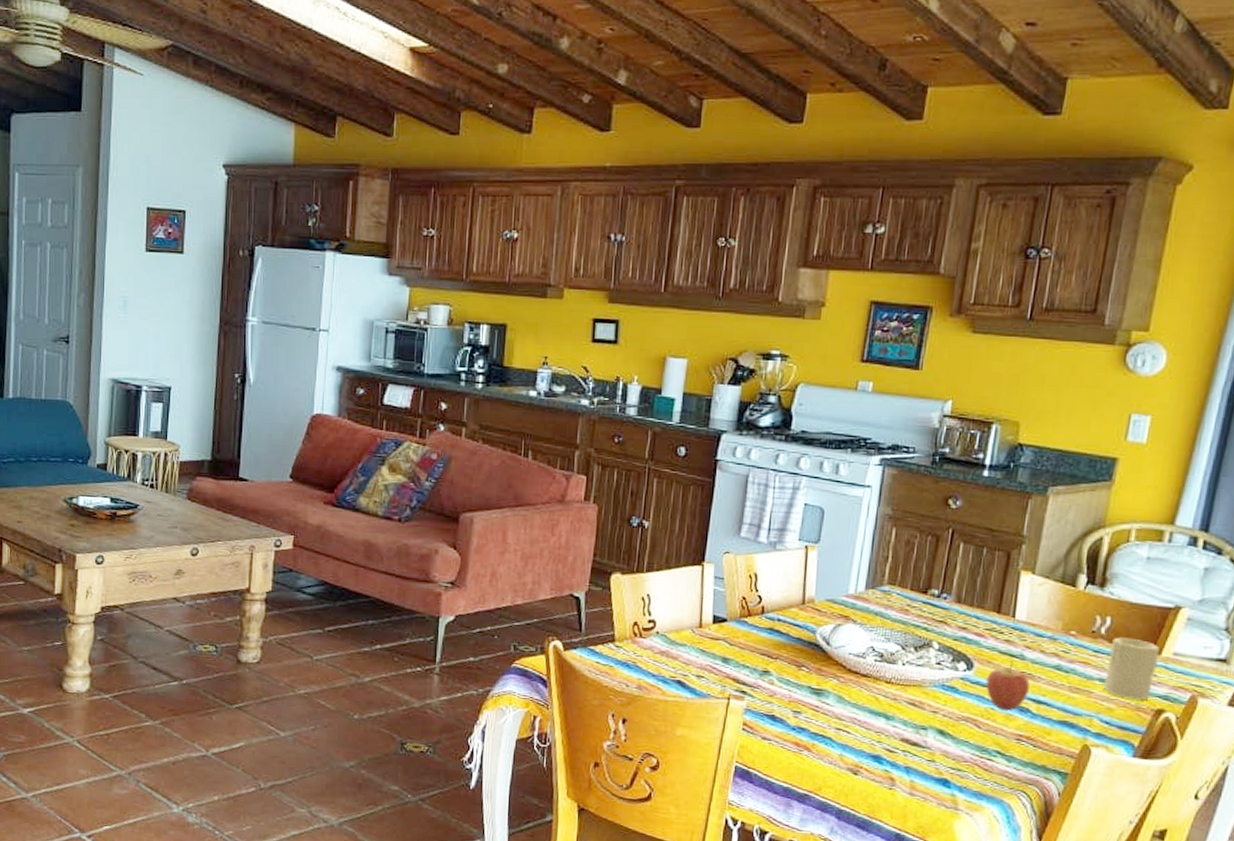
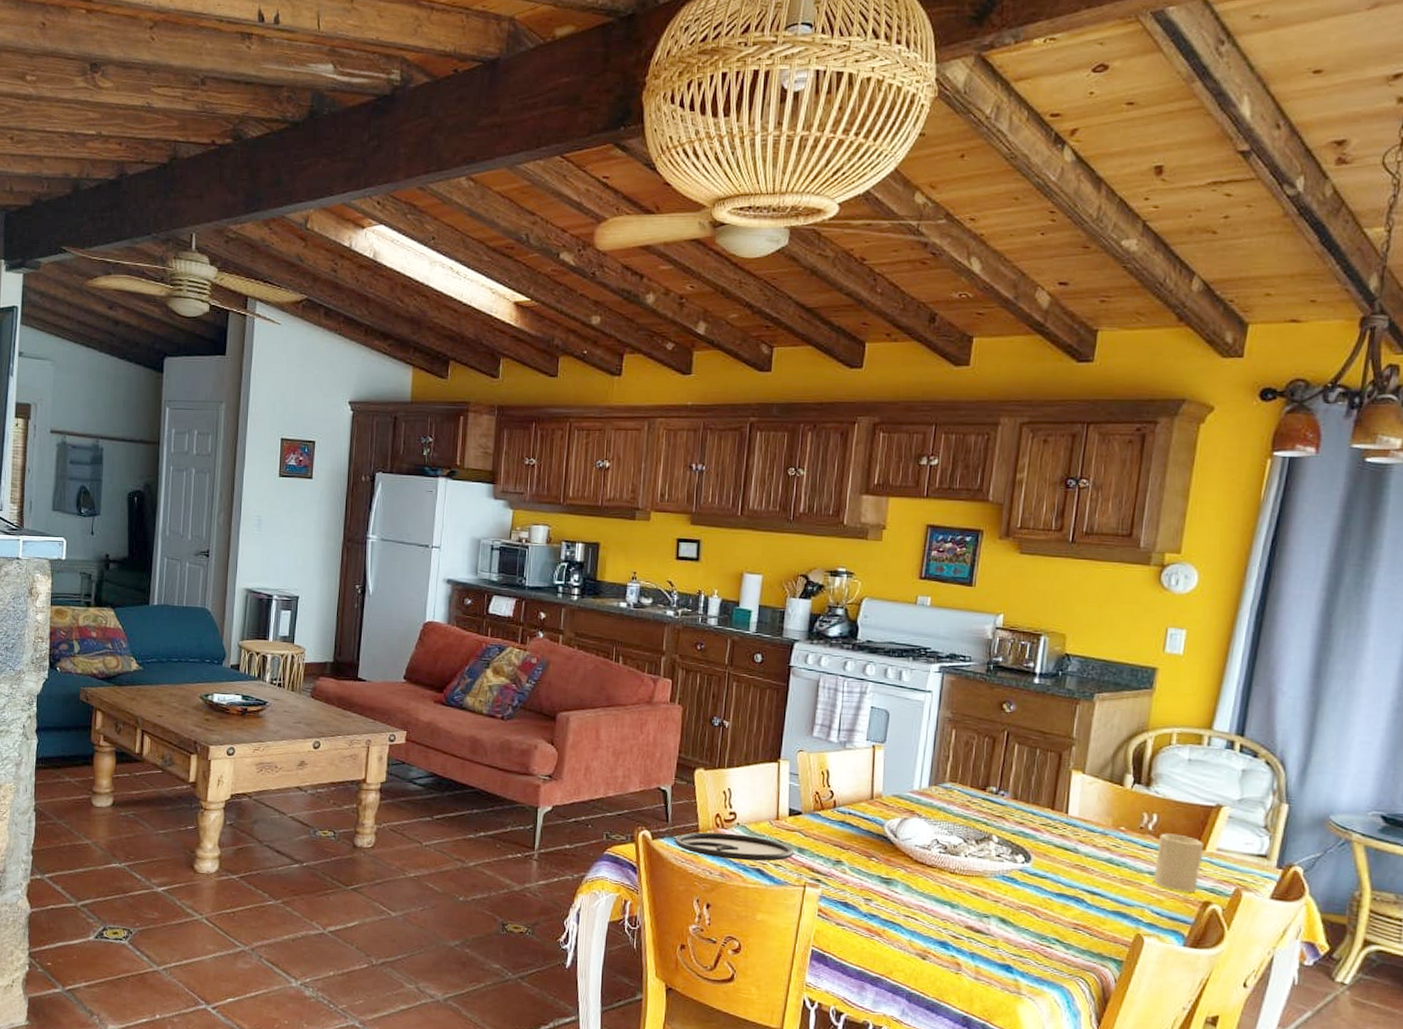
plate: none [587,641,719,673] -> present [674,832,795,861]
fruit: present [986,660,1030,711] -> none [1043,853,1084,901]

